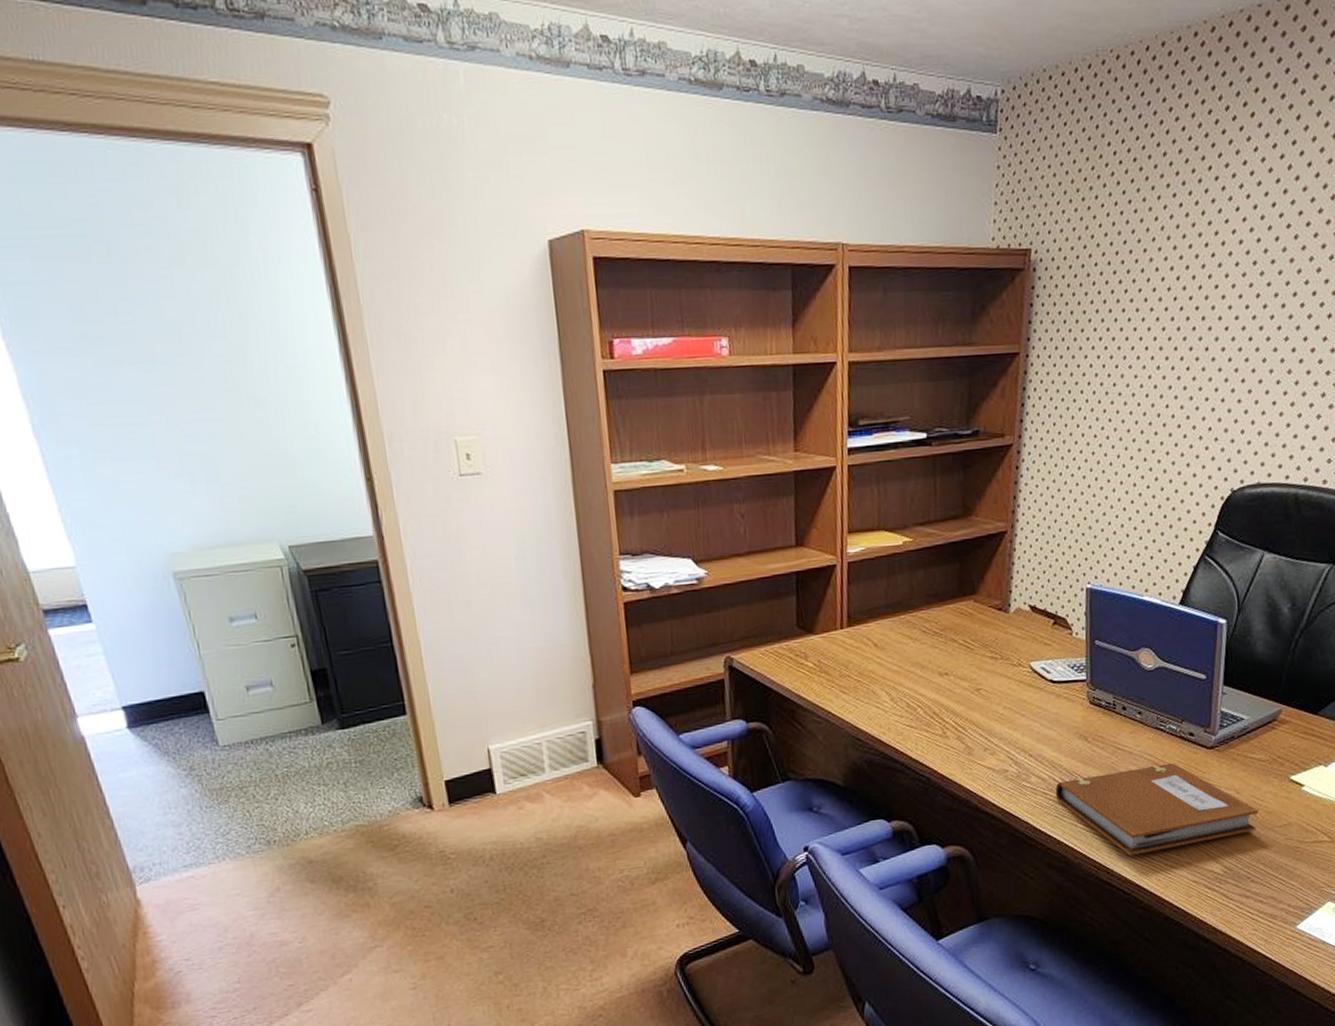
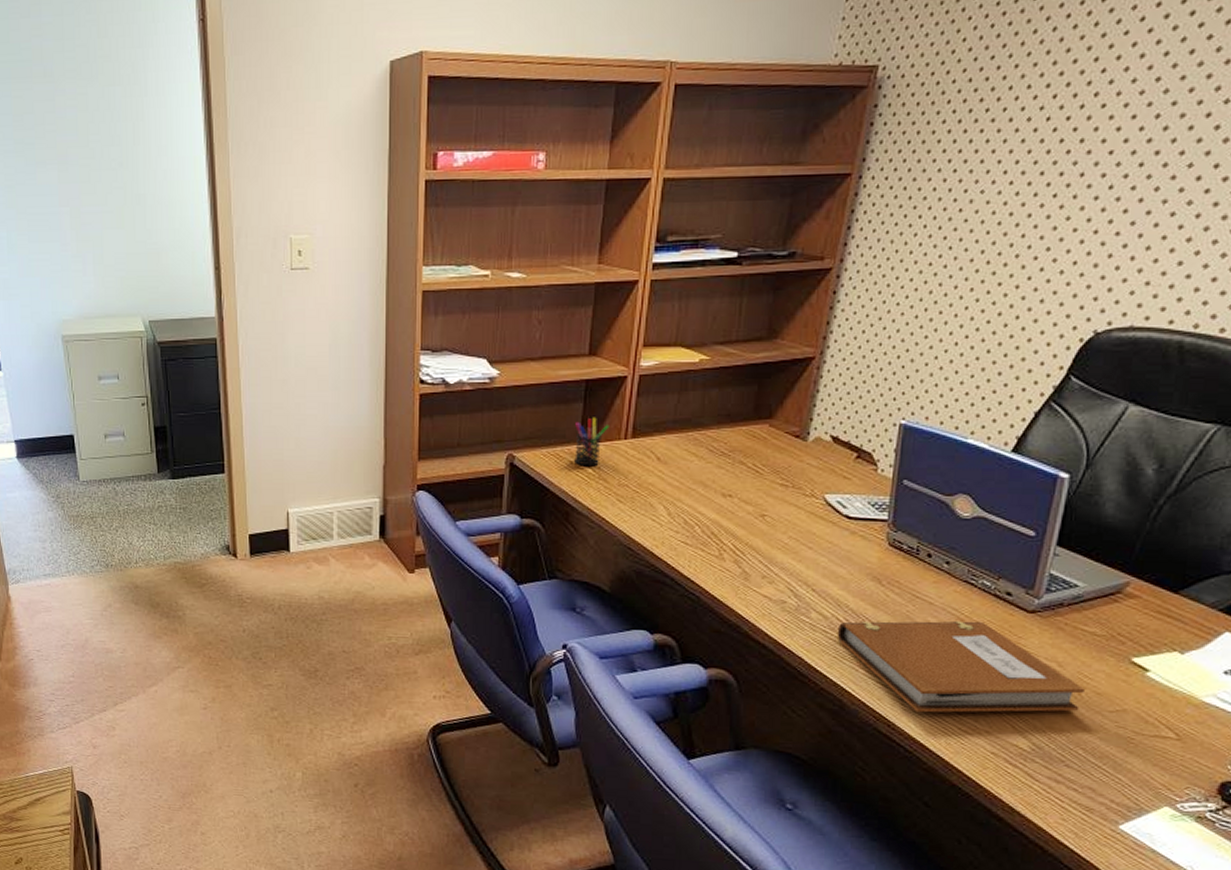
pen holder: none [790,609,825,661] -> present [574,417,609,467]

